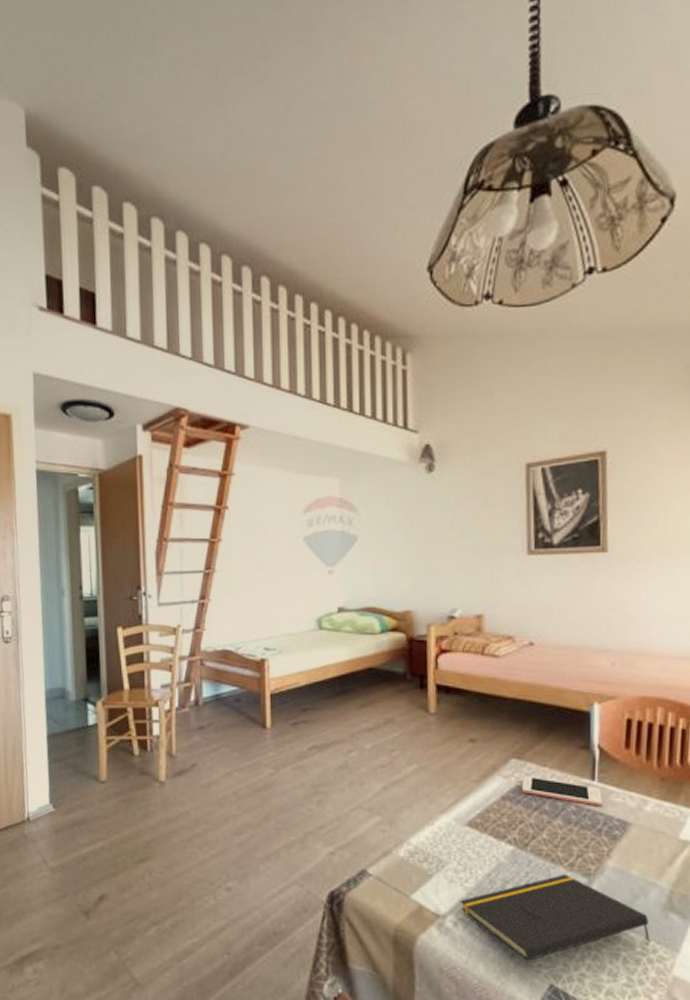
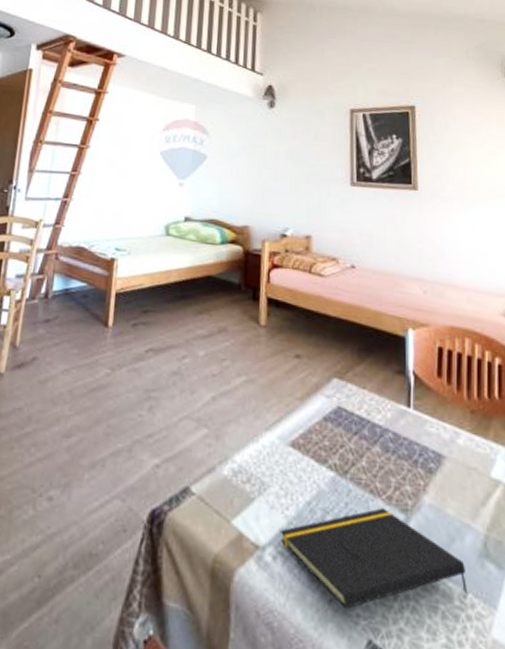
cell phone: present [521,776,603,807] -> none [342,397,418,436]

